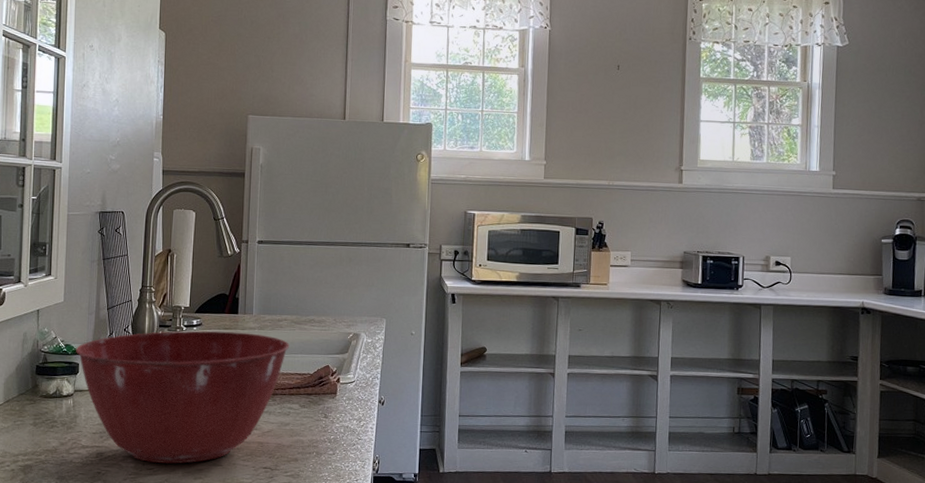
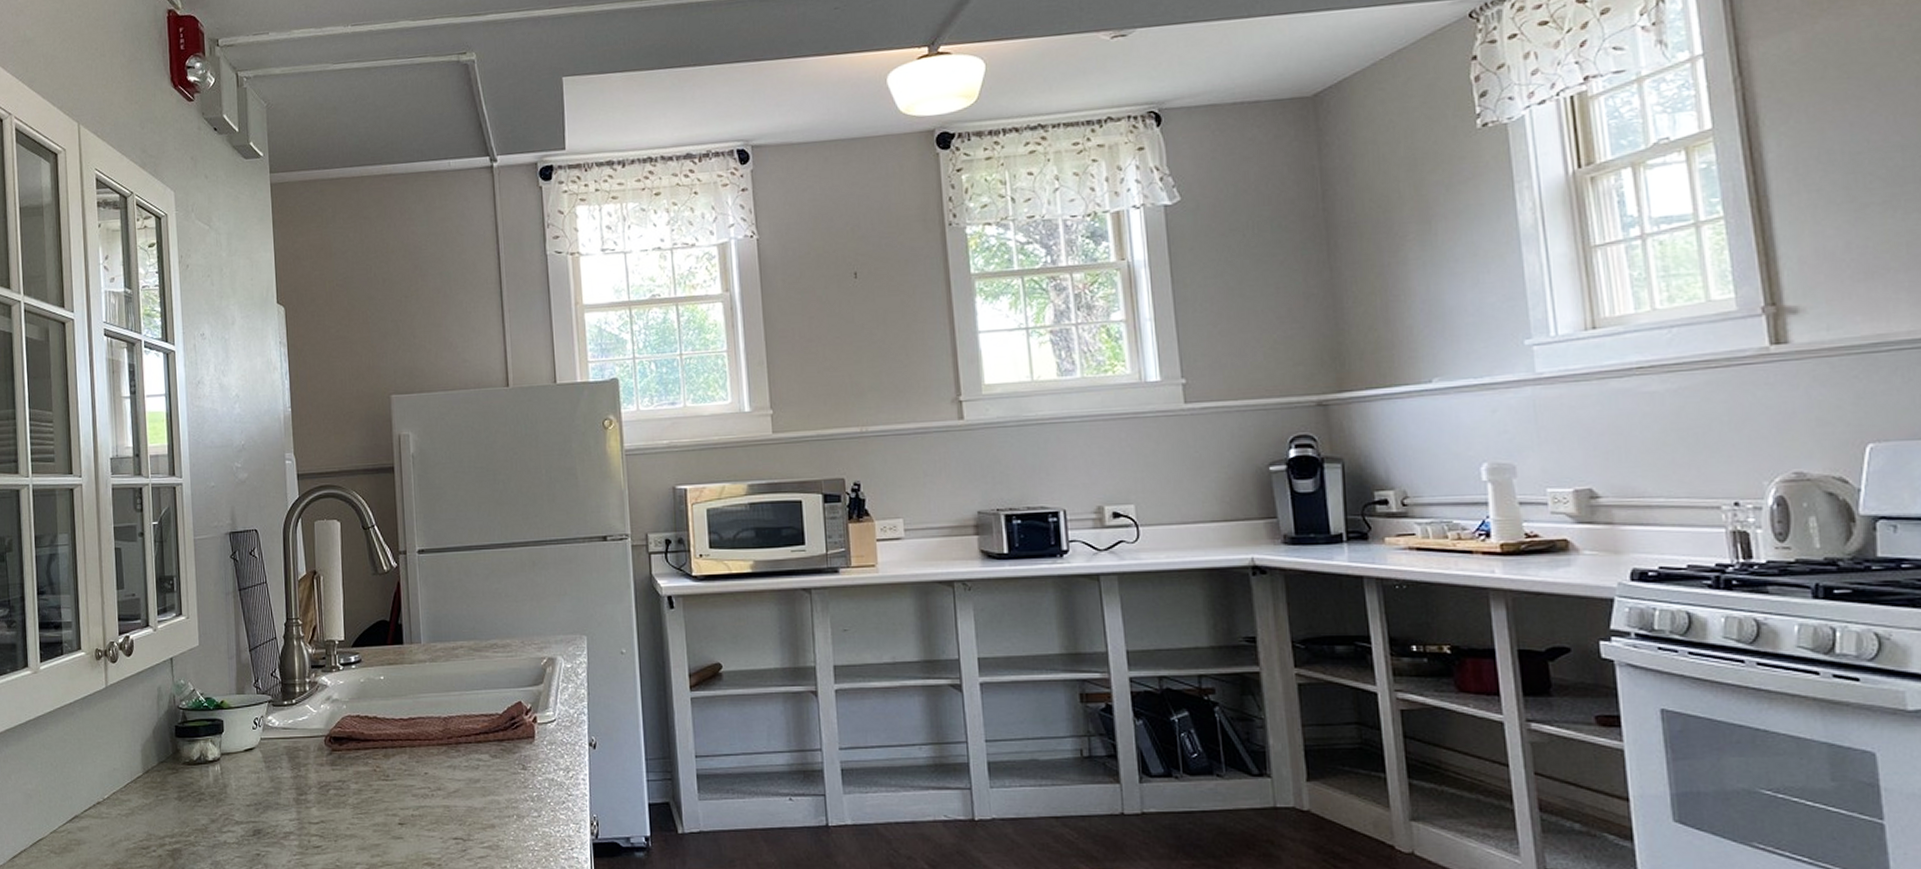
mixing bowl: present [76,330,289,464] -> none [218,667,470,839]

